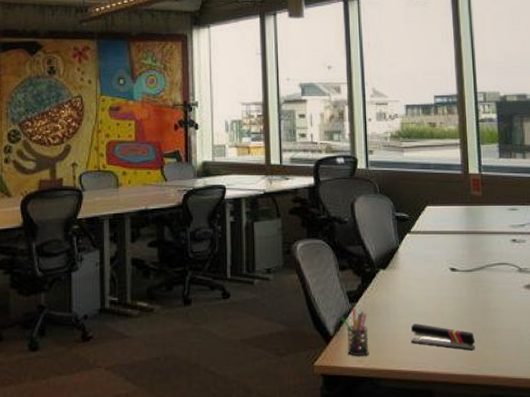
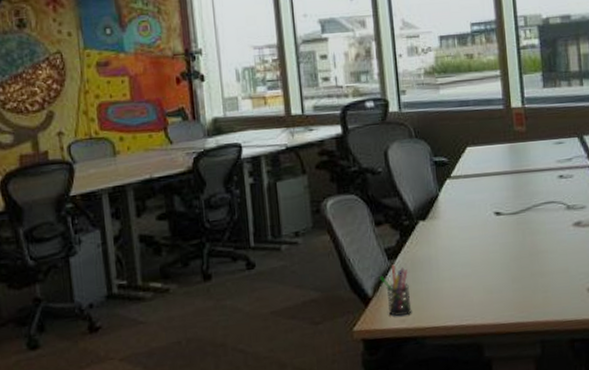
stapler: present [411,324,476,351] -> none [456,274,524,298]

